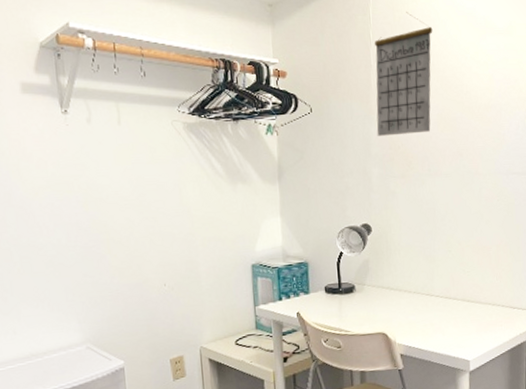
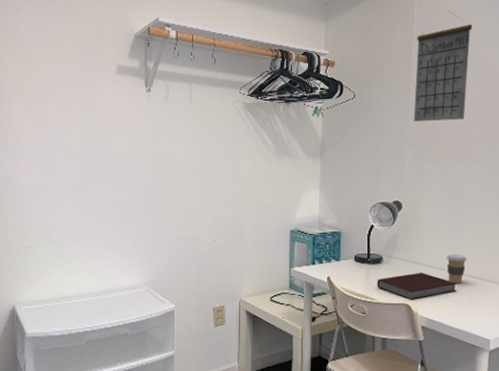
notebook: none [350,297,434,328] -> present [377,272,457,300]
coffee cup: none [421,275,442,306] -> present [446,254,467,283]

